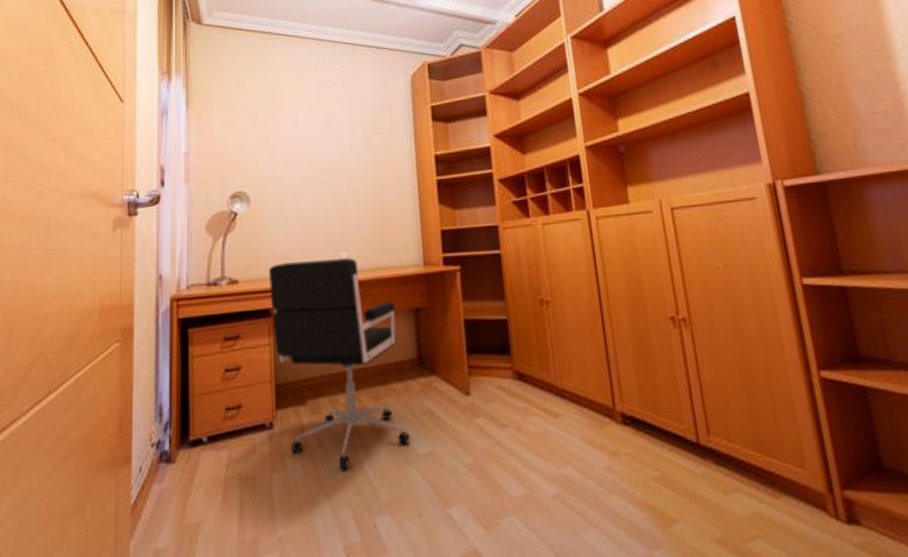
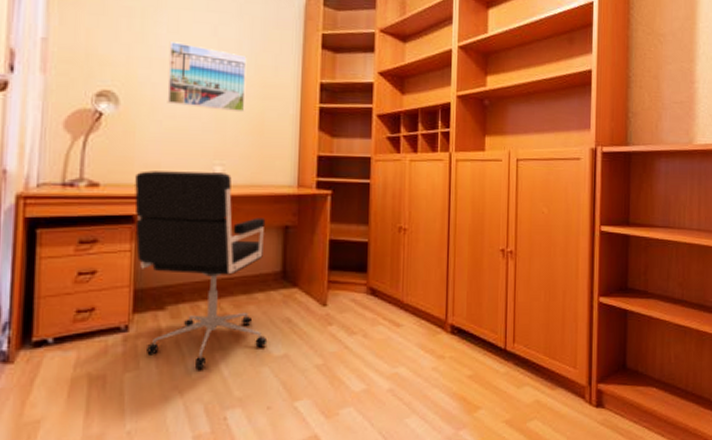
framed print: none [289,137,364,197] -> present [167,41,247,113]

